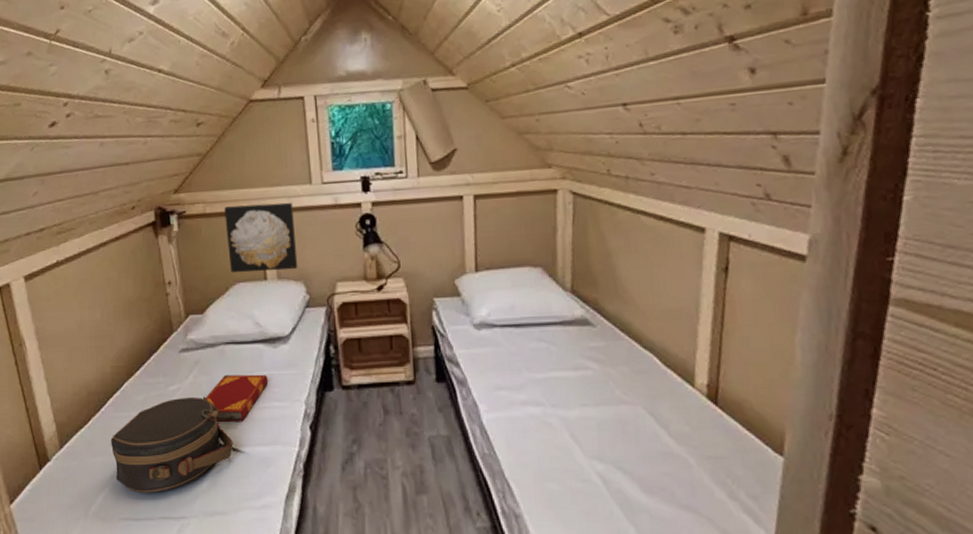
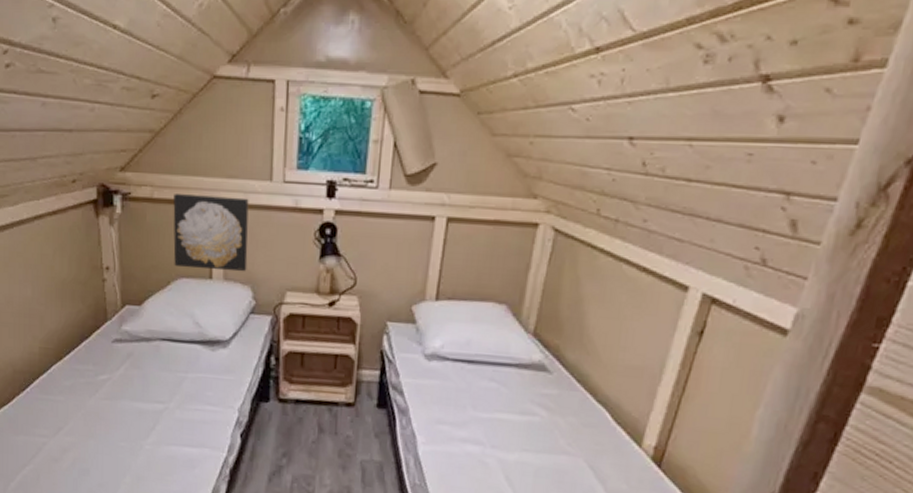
hat box: present [111,396,233,493] -> none [34,388,160,478]
hardback book: present [205,374,269,422] -> none [135,372,203,420]

